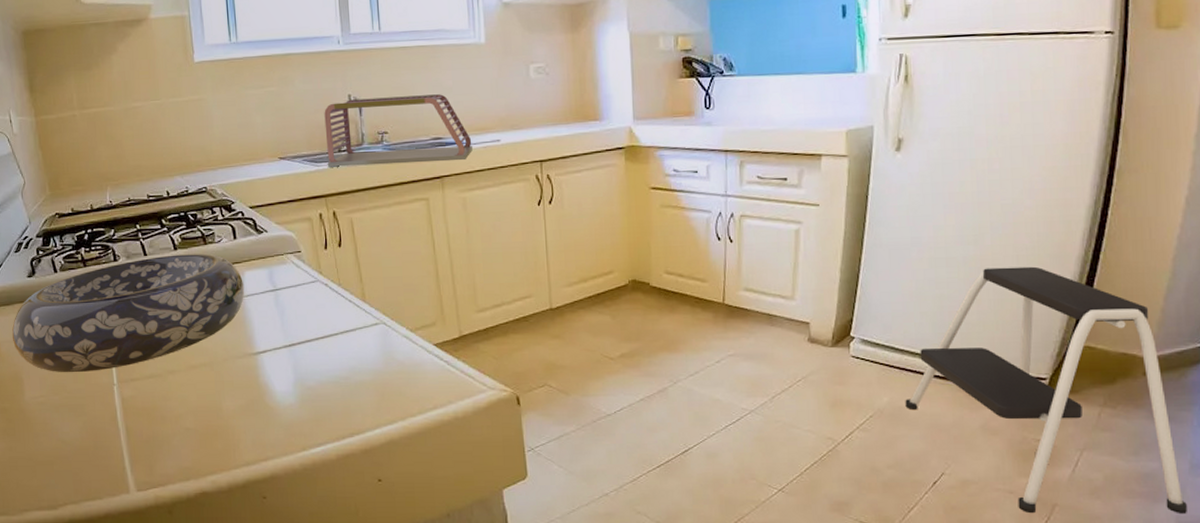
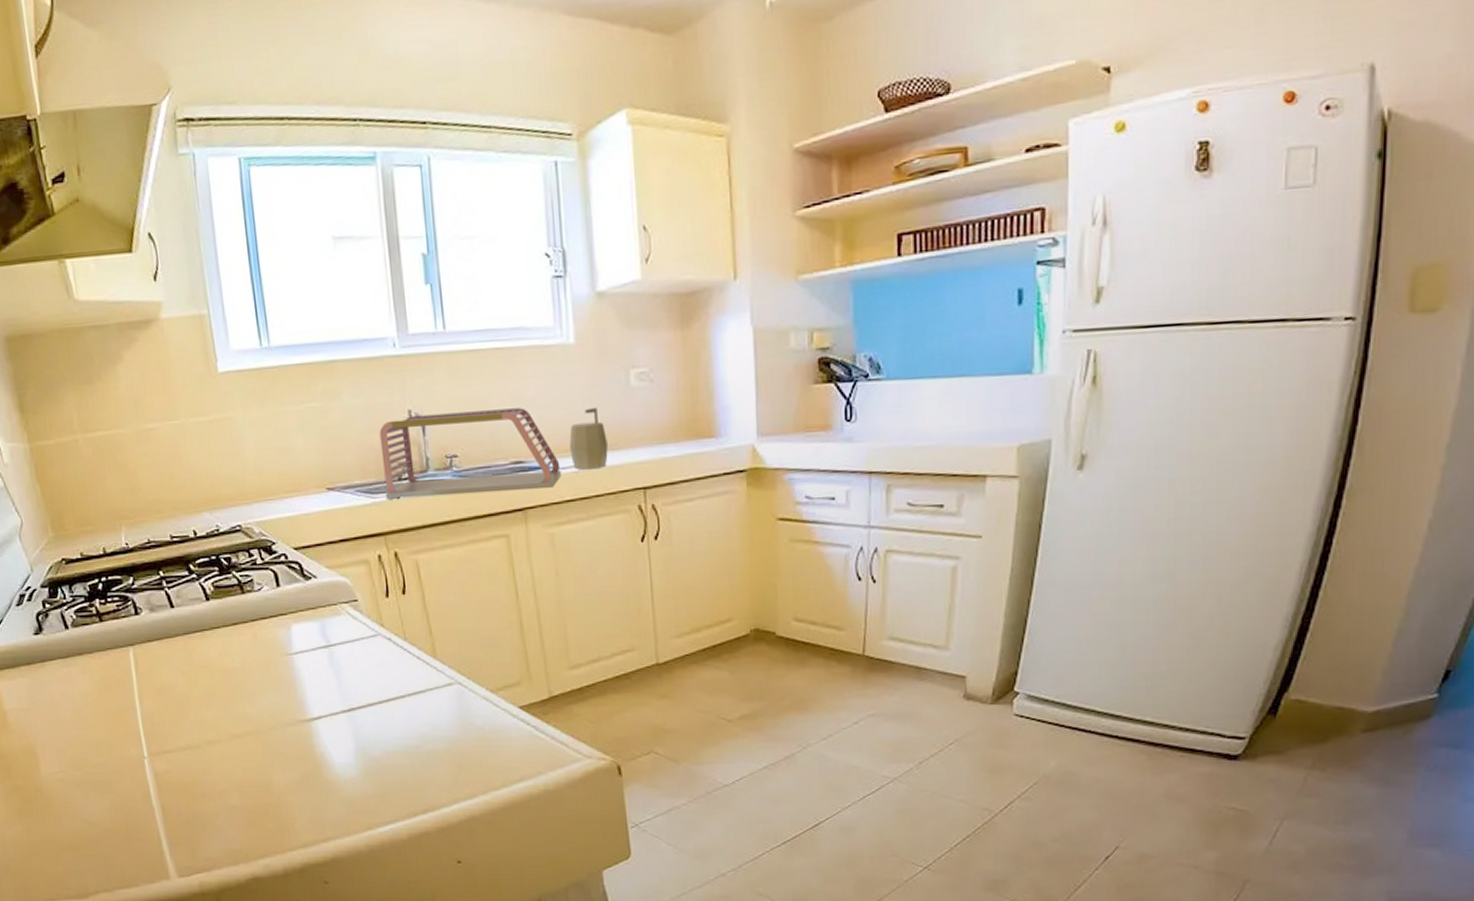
decorative bowl: present [11,253,245,373] -> none [20,604,293,745]
soap dispenser: none [480,94,511,146] -> present [569,407,608,471]
step stool: present [905,266,1187,515] -> none [1076,606,1401,891]

